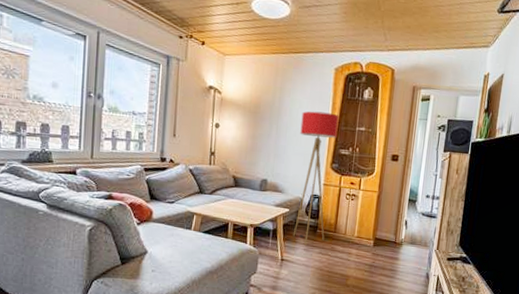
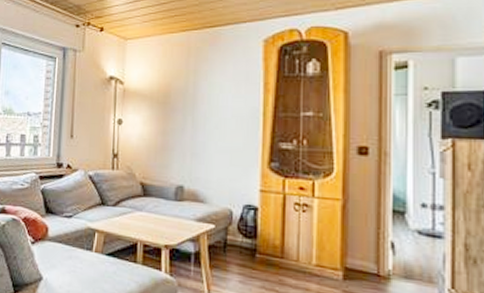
floor lamp: present [293,111,339,245] -> none [222,95,275,276]

